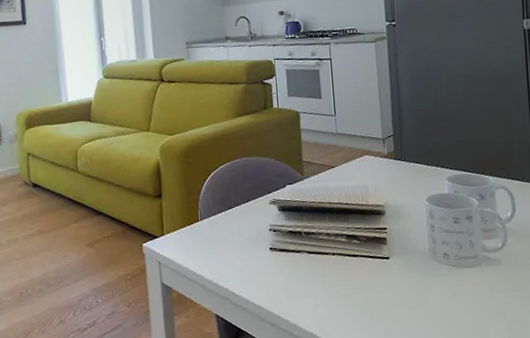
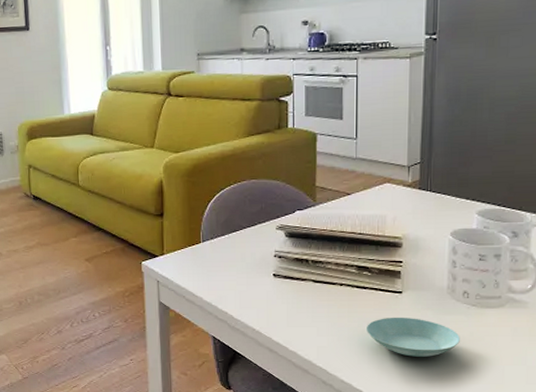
saucer: none [359,281,446,321] -> present [365,317,460,357]

